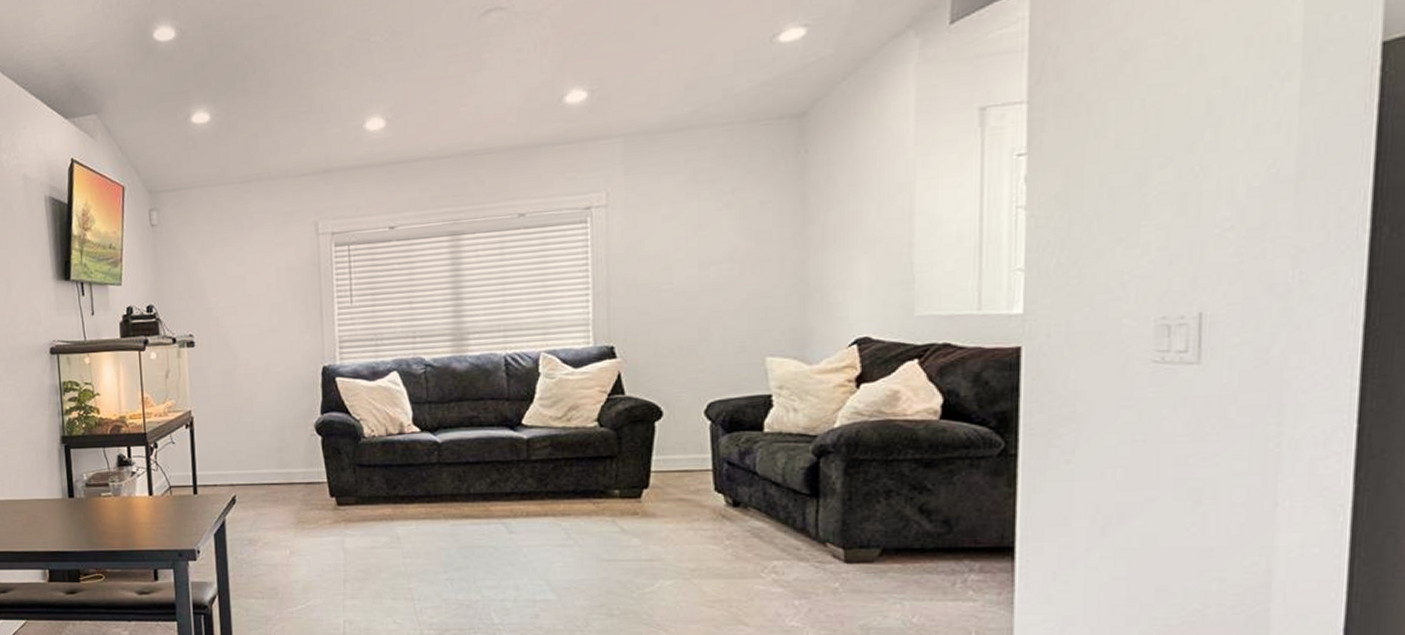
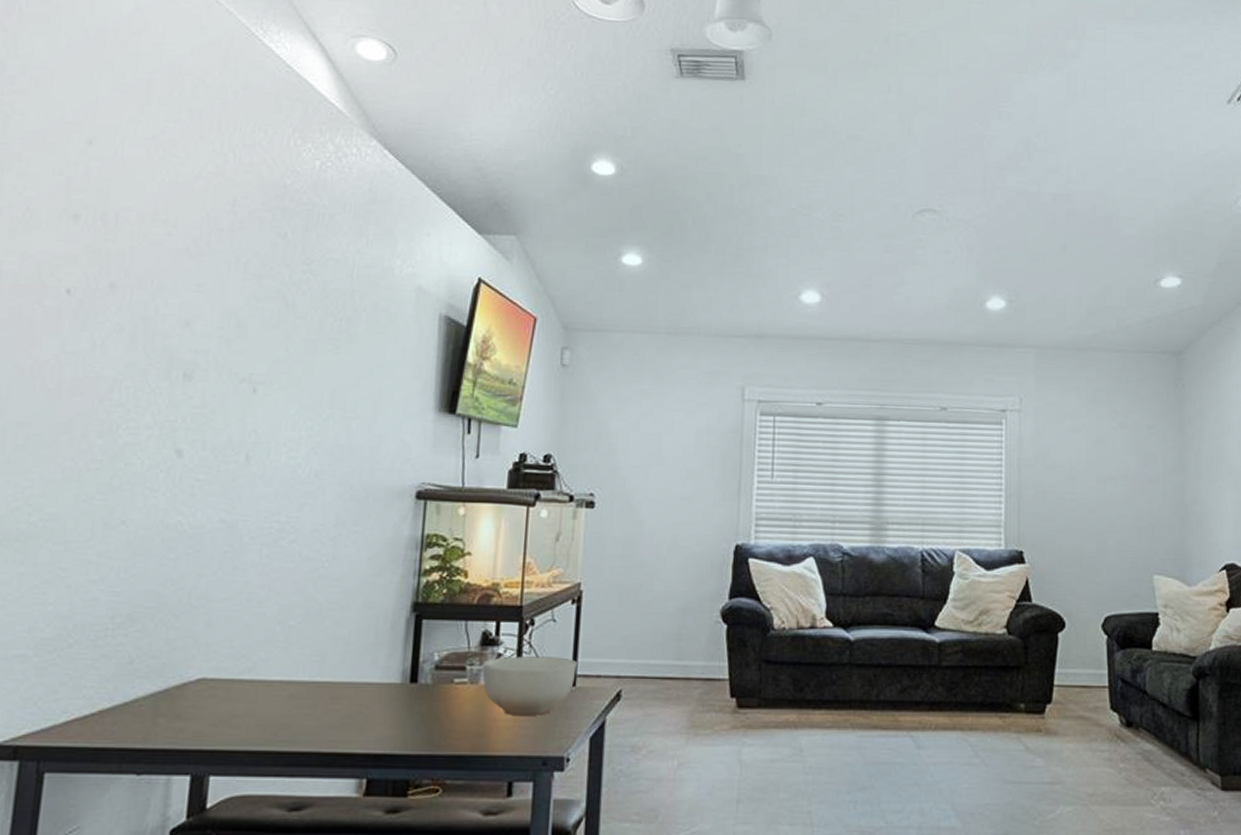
bowl: none [121,472,197,519] -> present [482,656,578,715]

